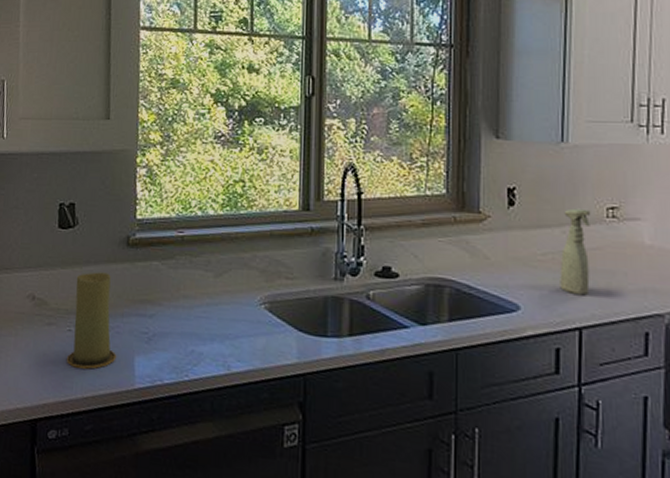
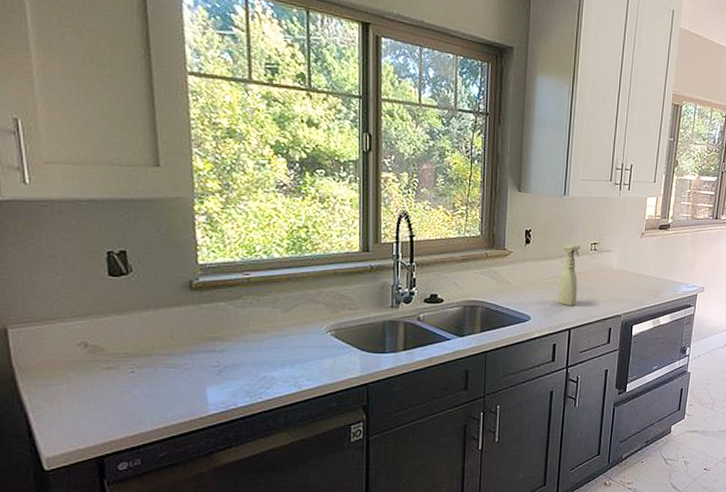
candle: present [67,272,117,369] -> none [133,316,187,405]

